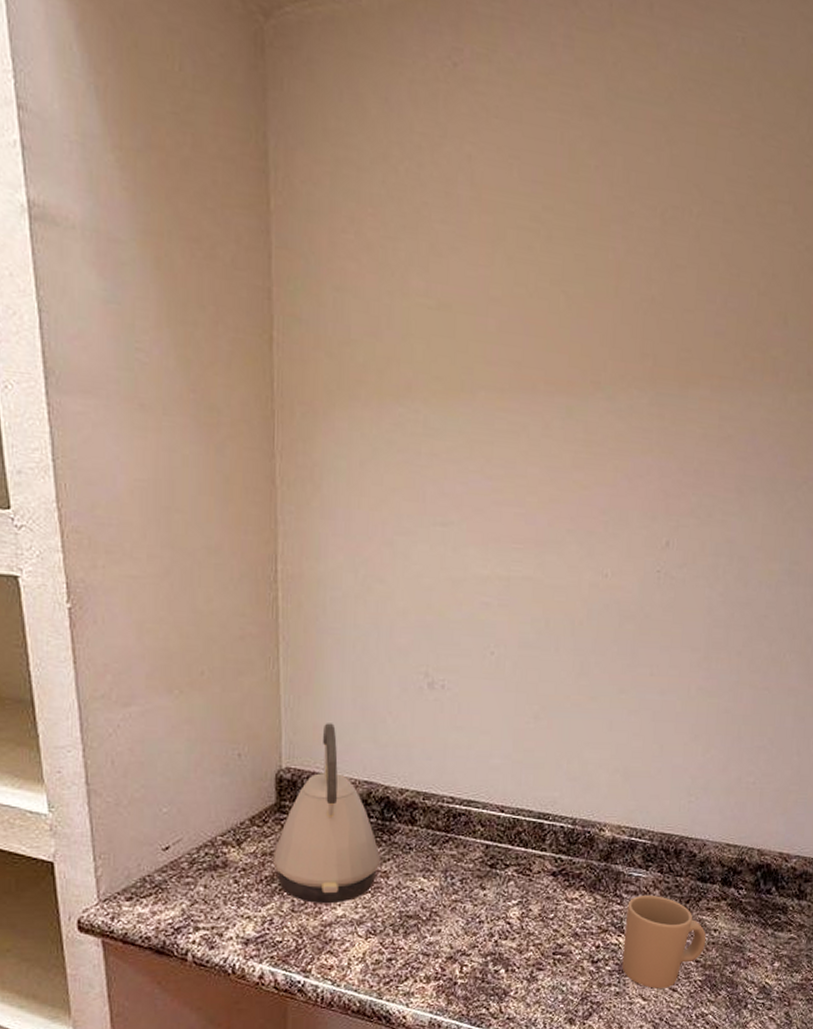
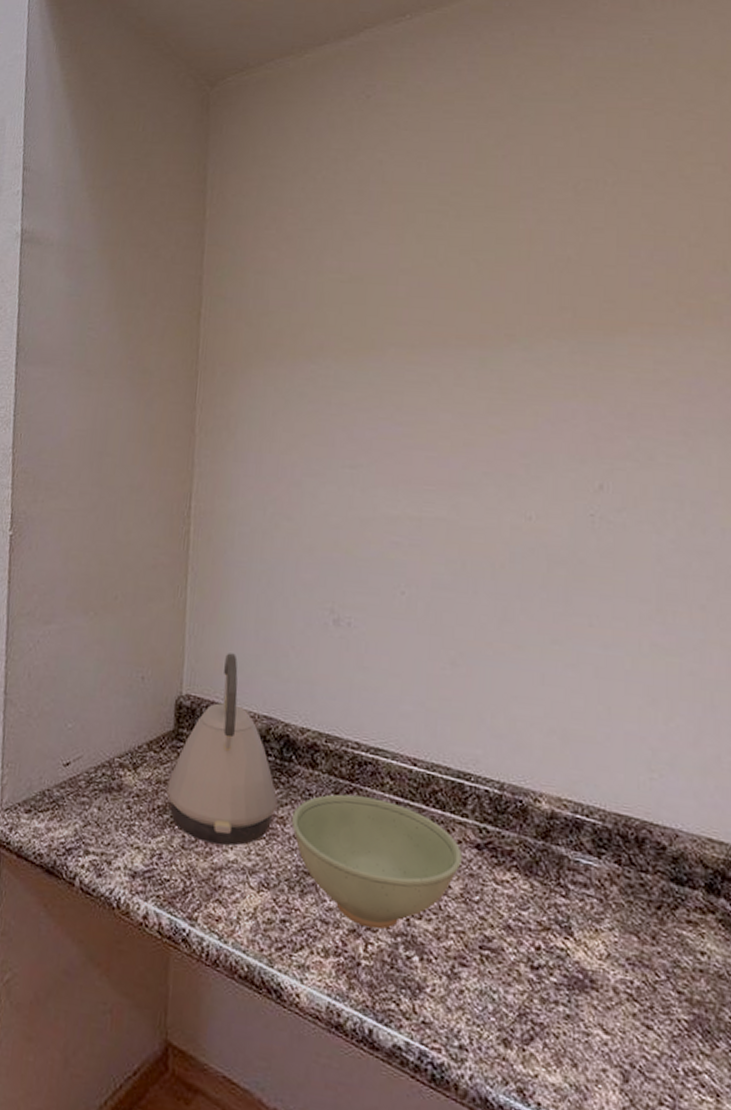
bowl: none [393,844,541,954] -> present [291,794,462,930]
mug: present [622,896,707,989] -> none [572,889,690,1023]

